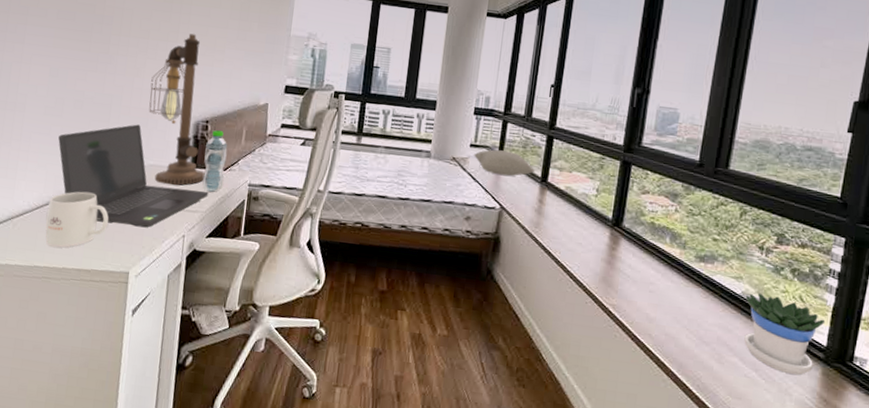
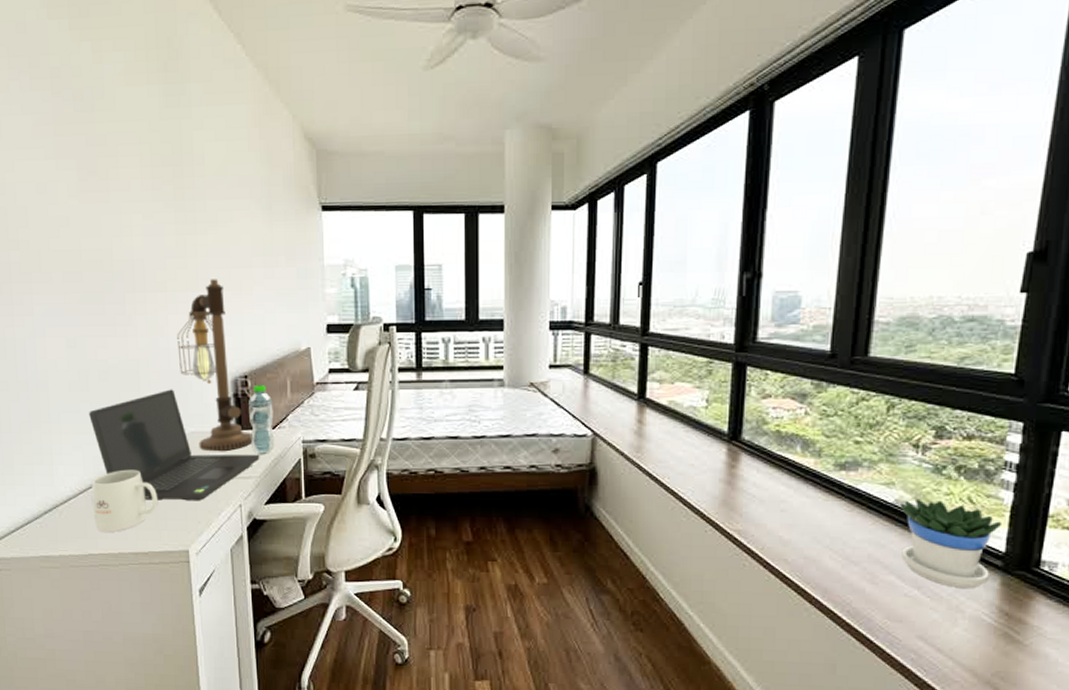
cushion: present [474,149,534,177] -> none [555,368,629,397]

